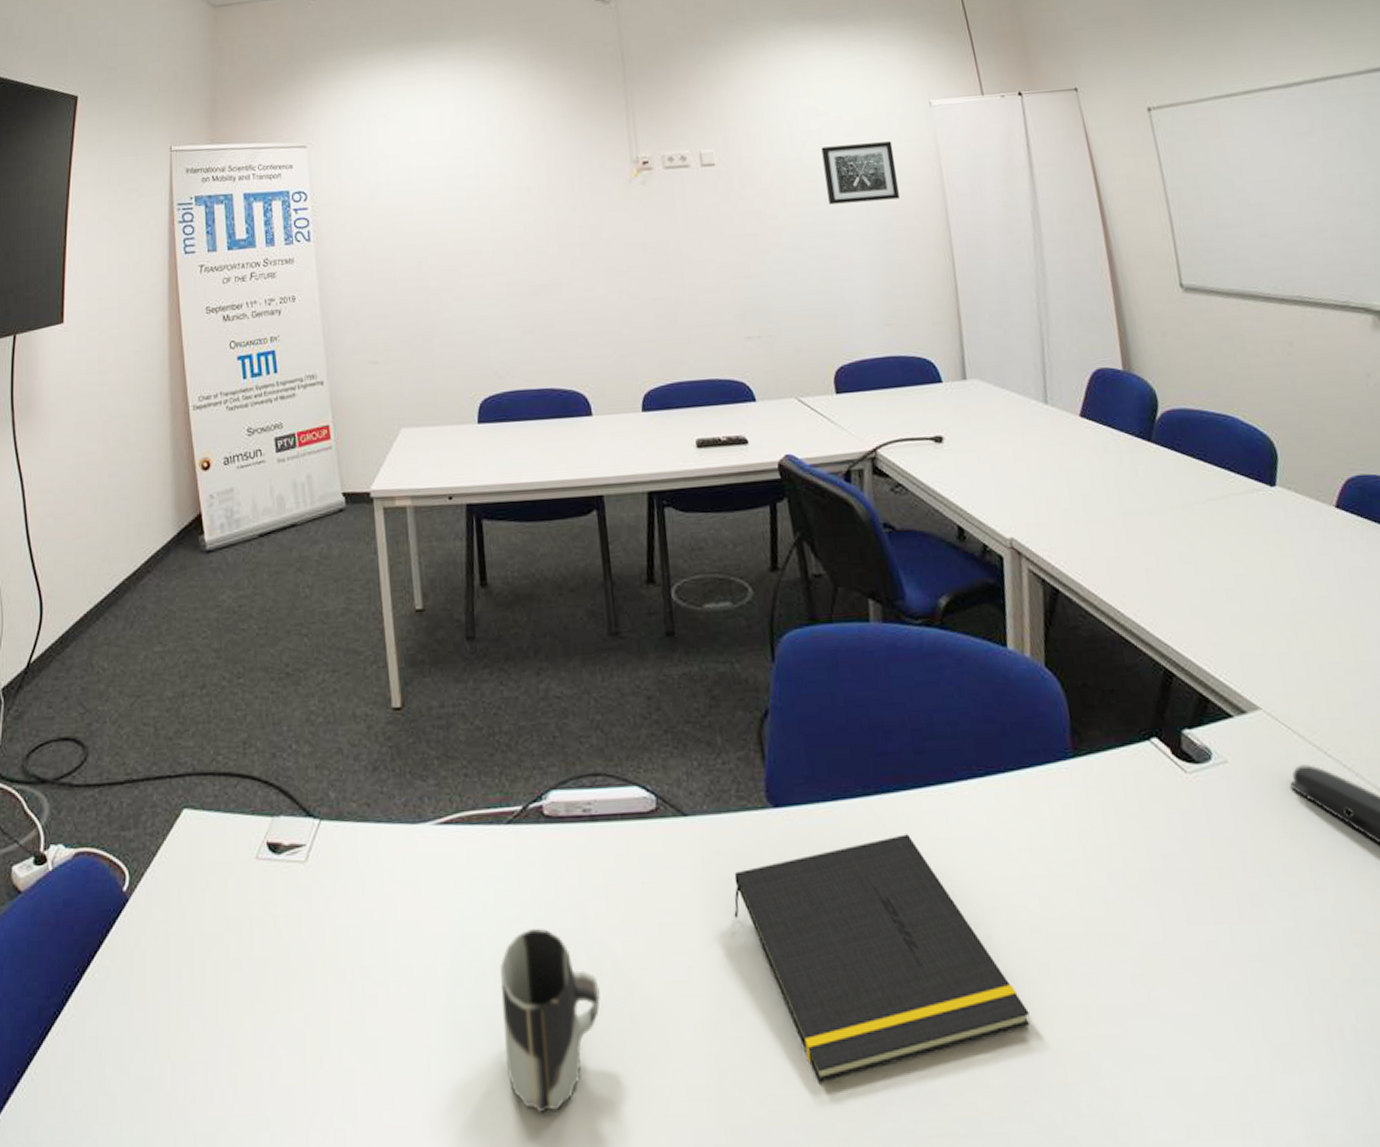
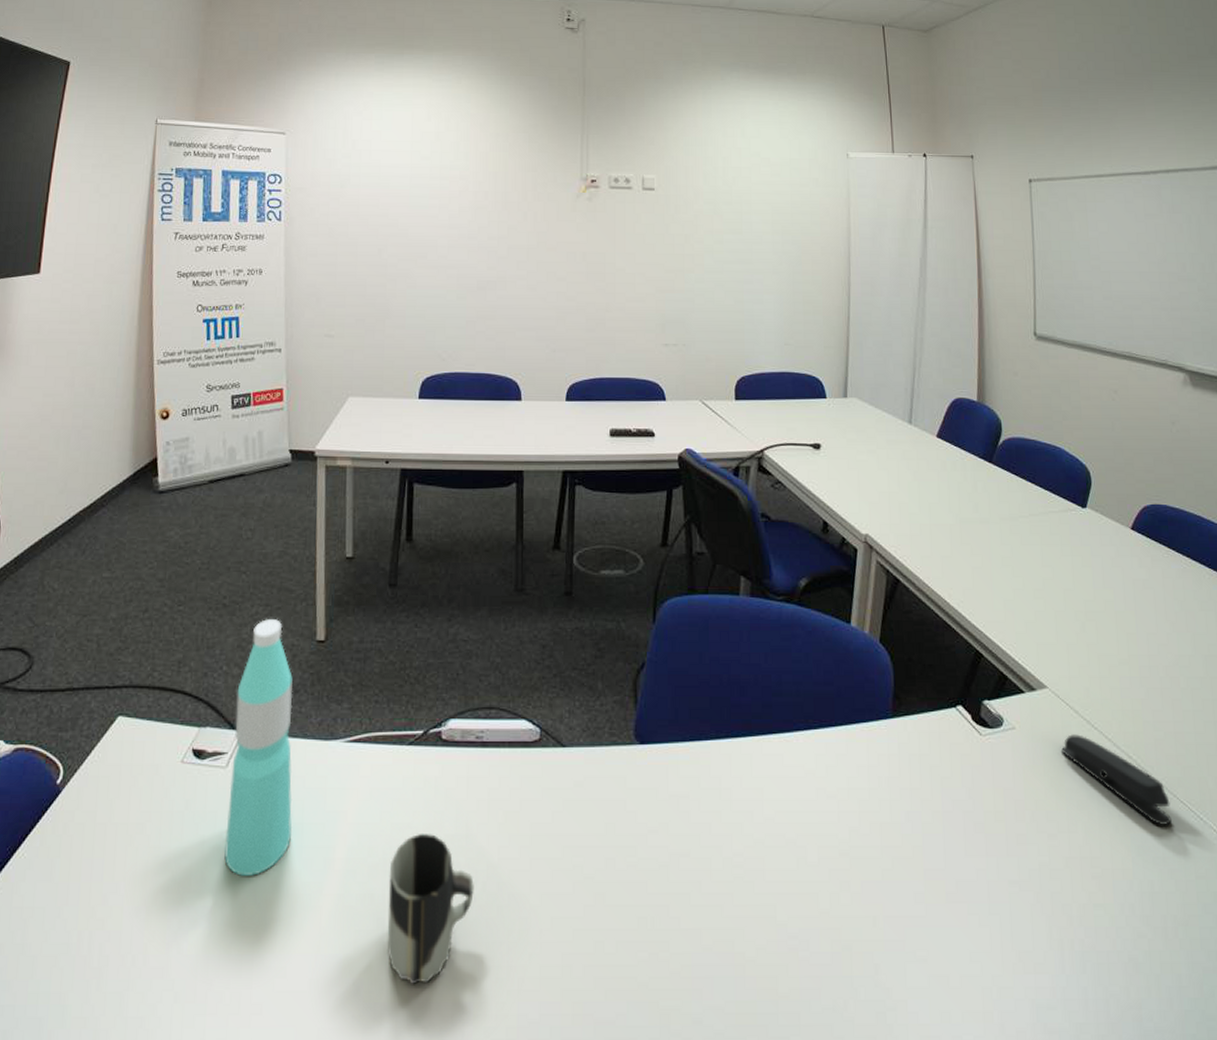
water bottle: none [310,686,386,989] -> present [224,619,293,876]
notepad: present [734,834,1029,1084] -> none [596,772,829,969]
wall art: present [821,141,900,205] -> none [749,184,812,236]

